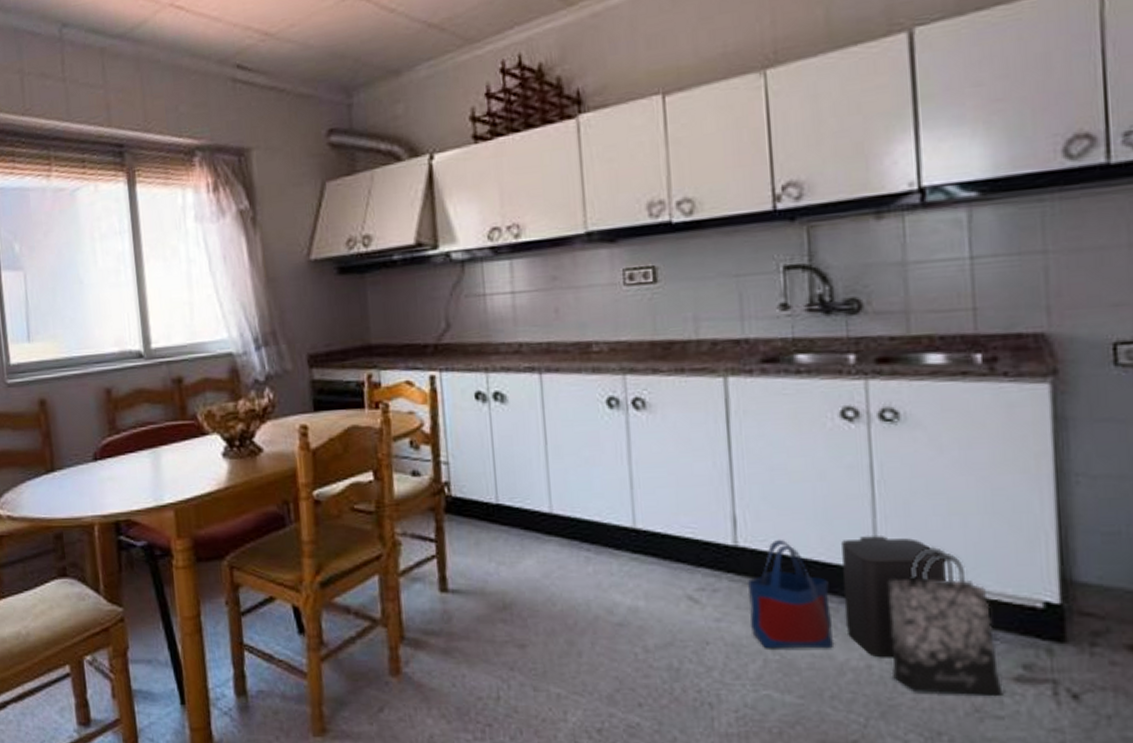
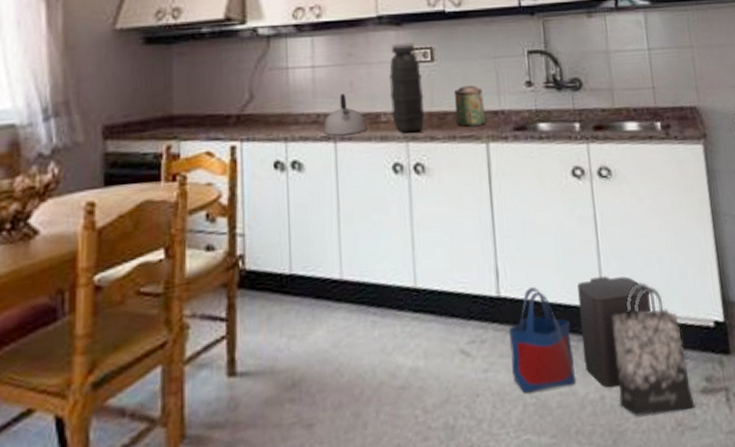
kettle: none [526,321,575,367] -> present [323,93,366,136]
water jug: none [602,261,646,366] -> present [389,43,425,135]
canister: none [682,310,723,358] -> present [453,85,485,127]

